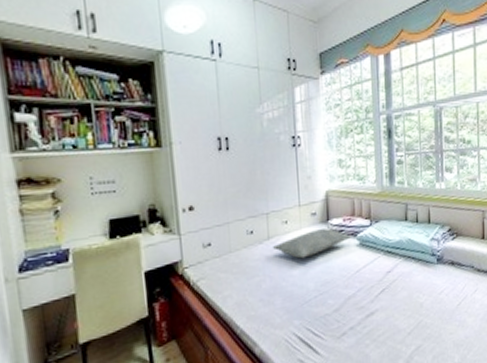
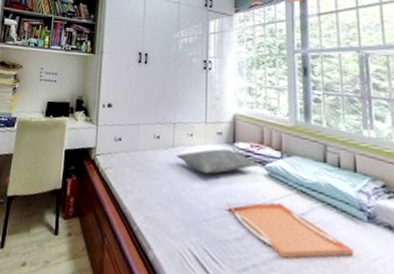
serving tray: none [325,267,427,314] -> present [227,202,354,259]

